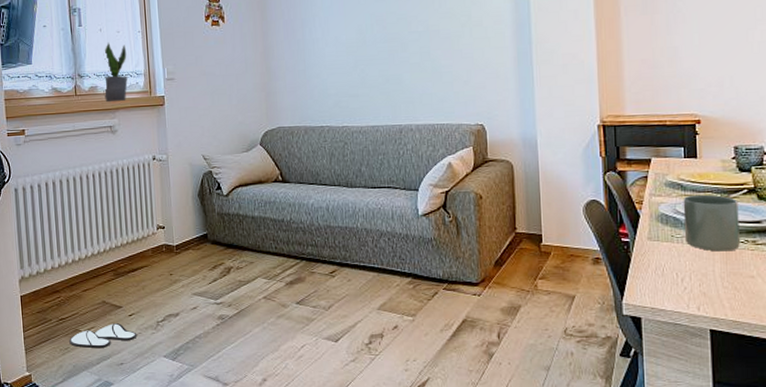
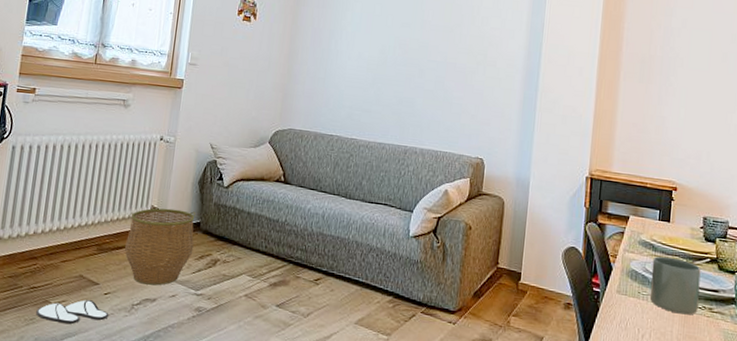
potted plant: present [103,42,128,103] -> none [123,18,155,78]
basket: none [139,224,206,301] -> present [124,208,196,286]

